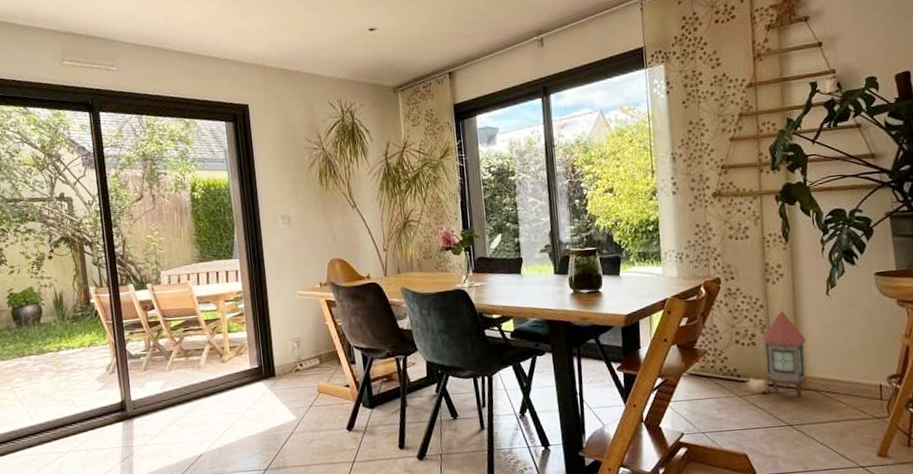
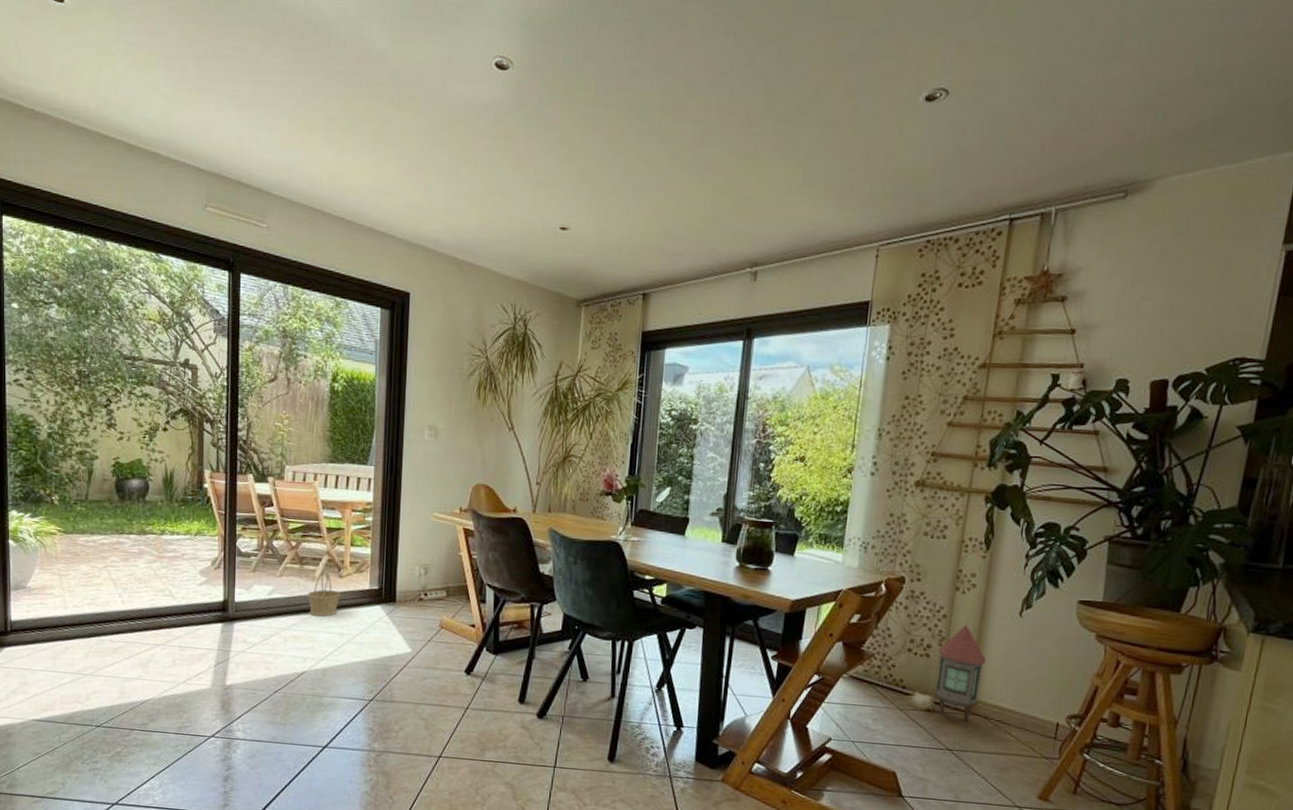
basket: none [195,358,226,401] -> present [307,569,341,617]

